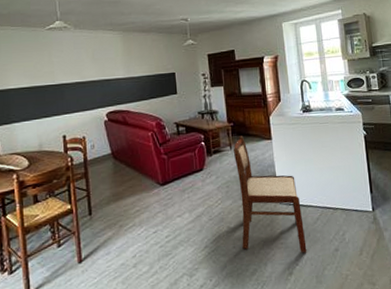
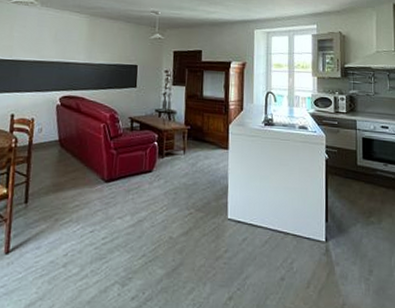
dining chair: present [233,135,307,253] -> none [182,141,251,278]

